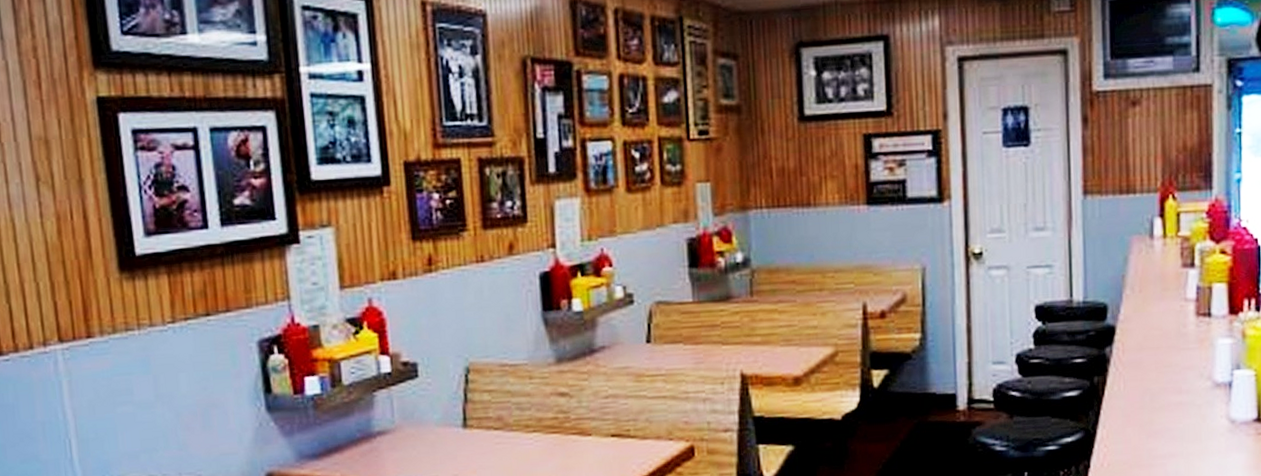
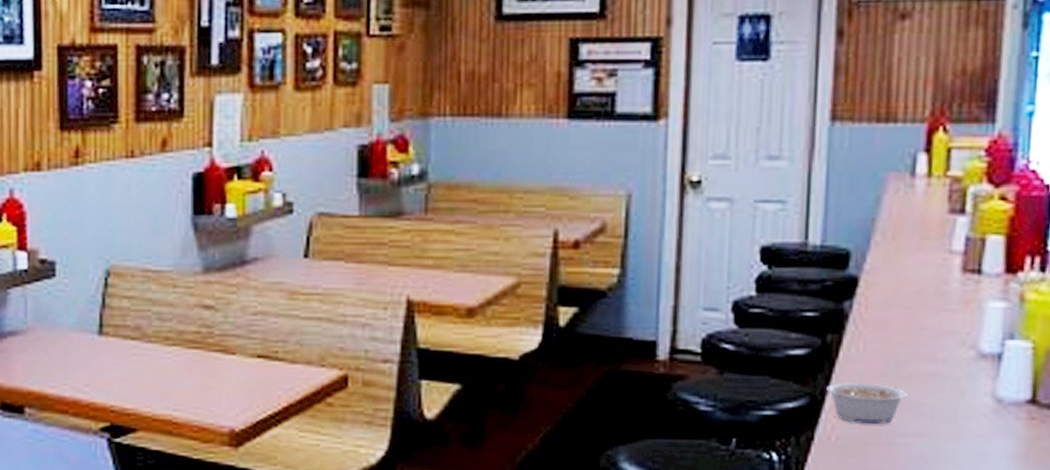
legume: none [1097,415,1161,451] -> present [826,382,907,425]

